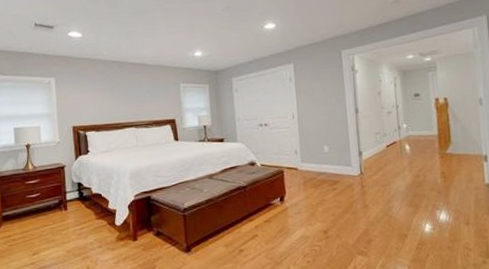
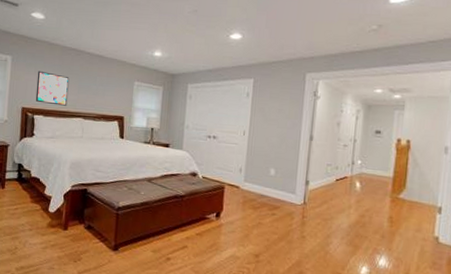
wall art: none [83,87,118,119] -> present [35,70,70,106]

